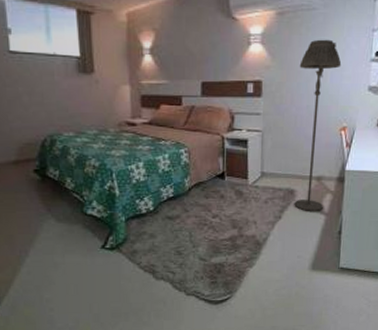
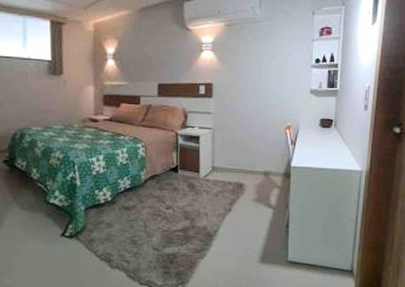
floor lamp: present [294,39,342,211] -> none [243,47,285,205]

